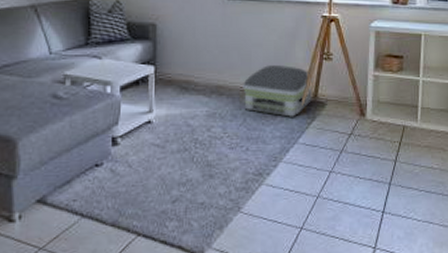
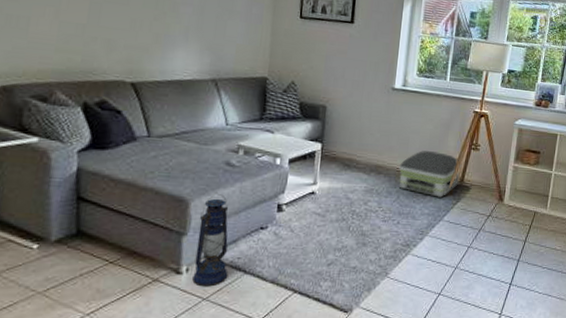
lantern: none [26,127,64,235] -> present [192,191,228,287]

